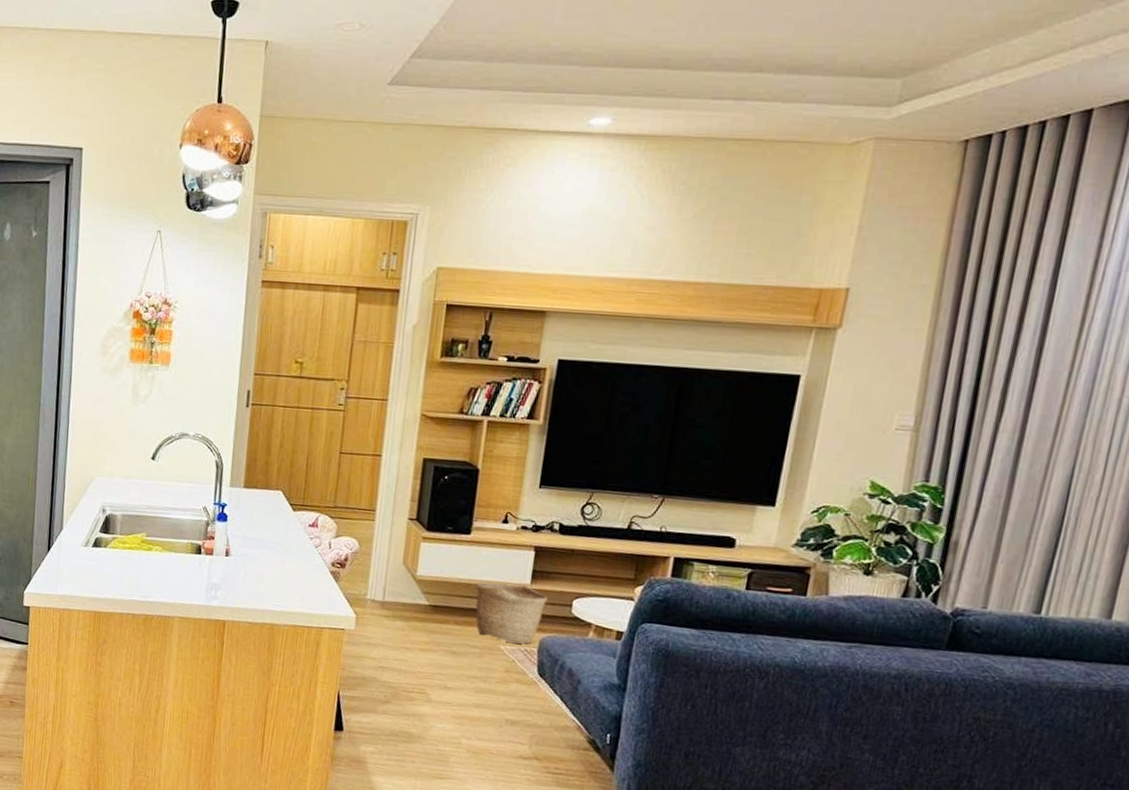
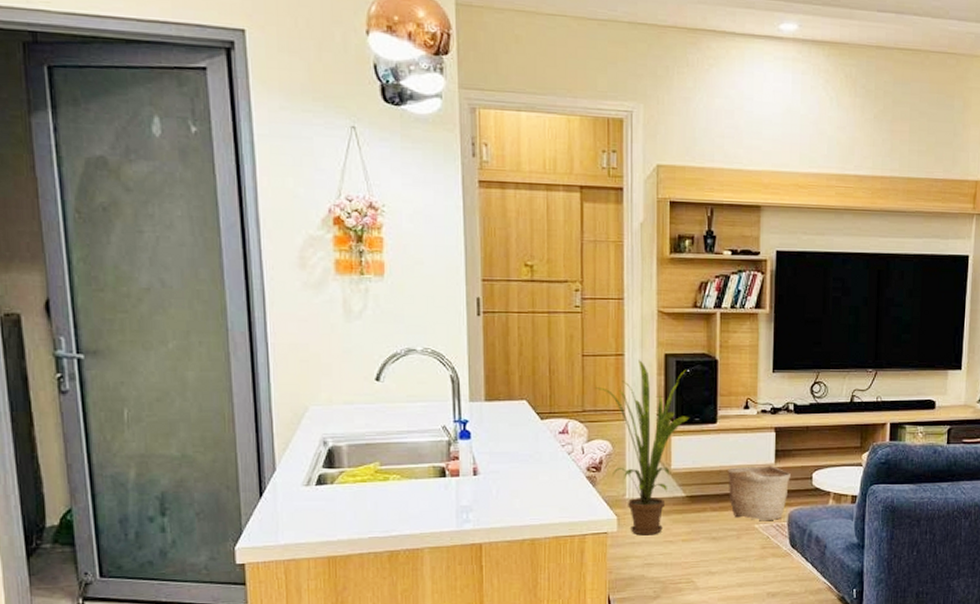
house plant: none [349,462,444,639] -> present [596,360,690,536]

